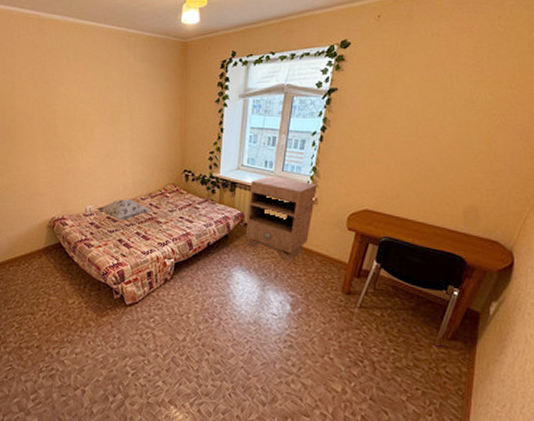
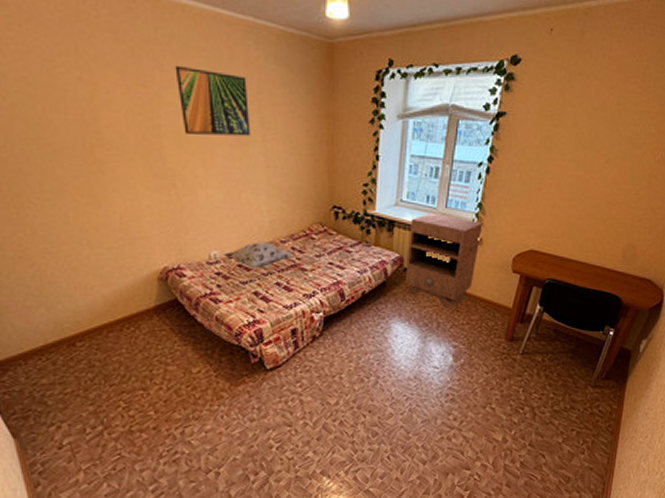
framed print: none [68,66,121,116] -> present [175,65,251,137]

